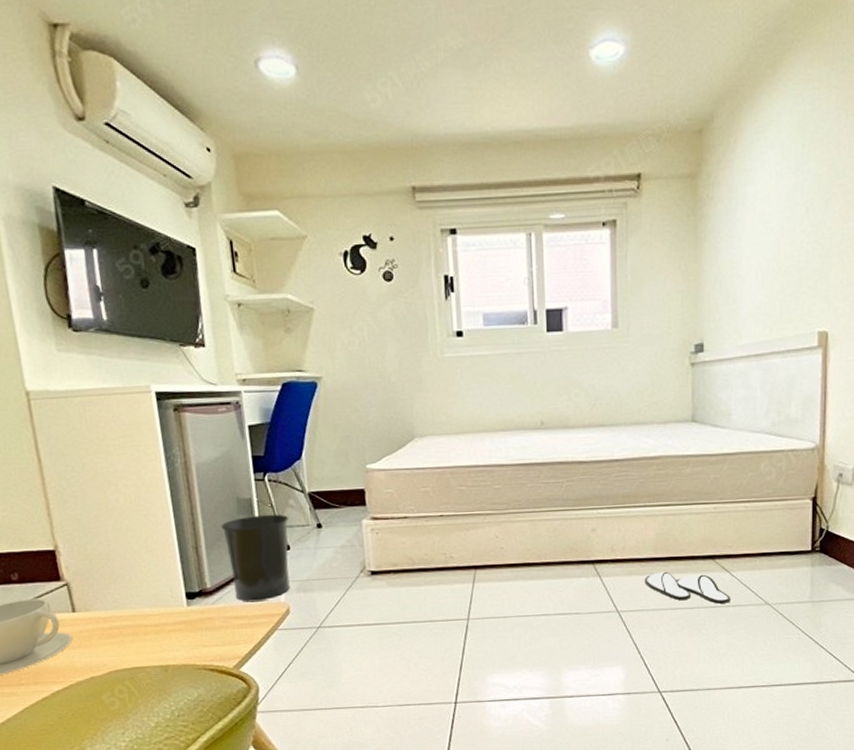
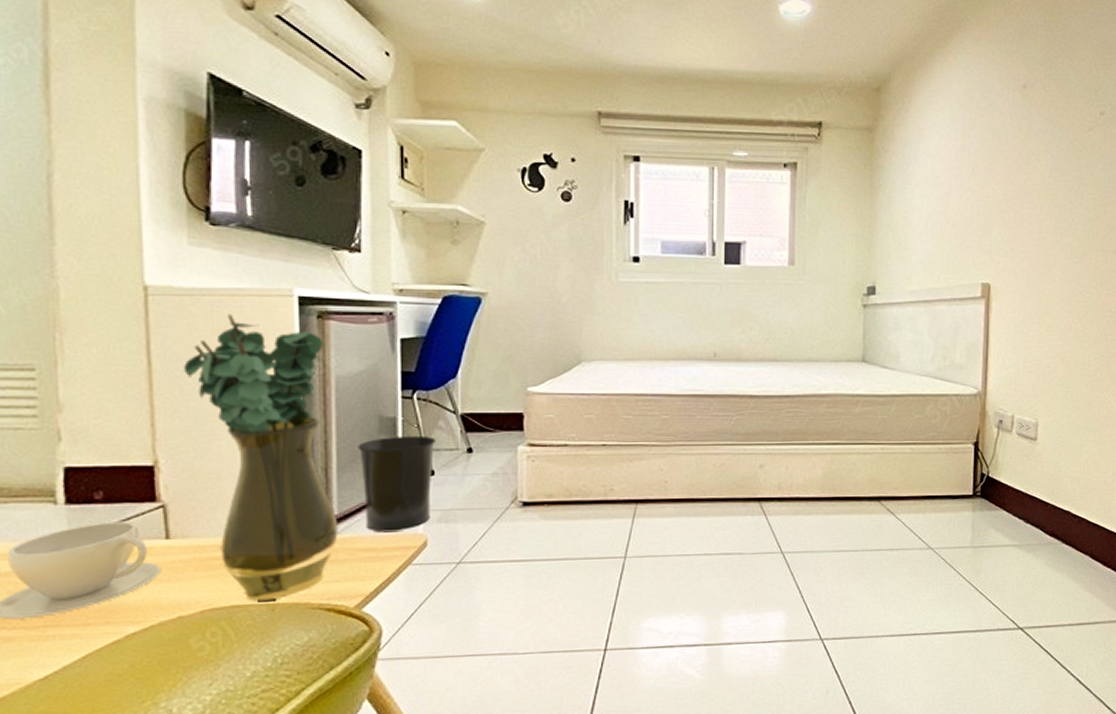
vase: none [67,412,213,663] -> present [184,314,338,601]
slippers: present [644,571,731,604] -> none [810,512,895,547]

